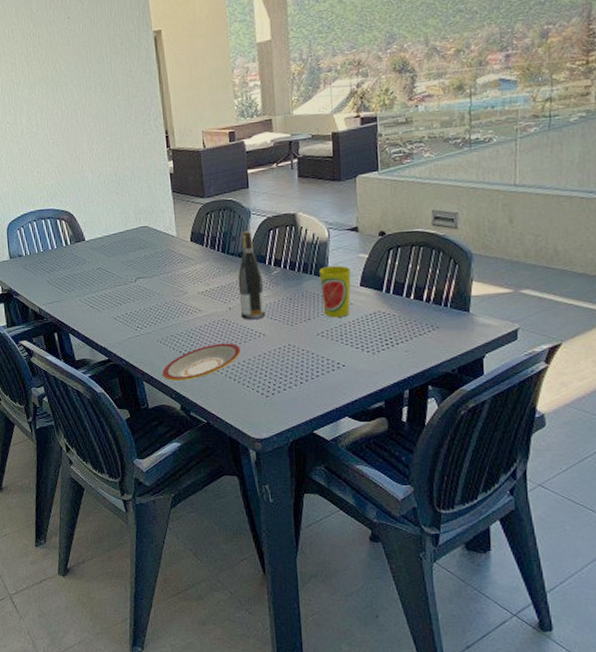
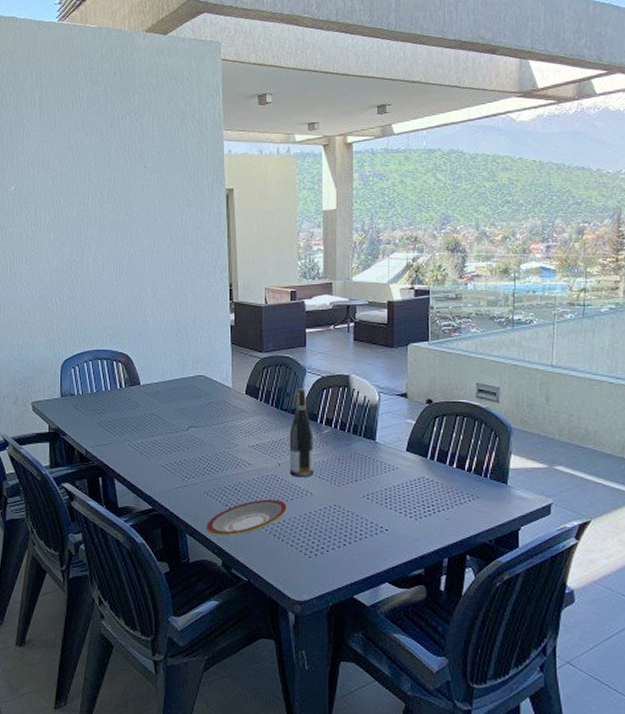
cup: present [319,265,351,318] -> none [368,429,398,481]

